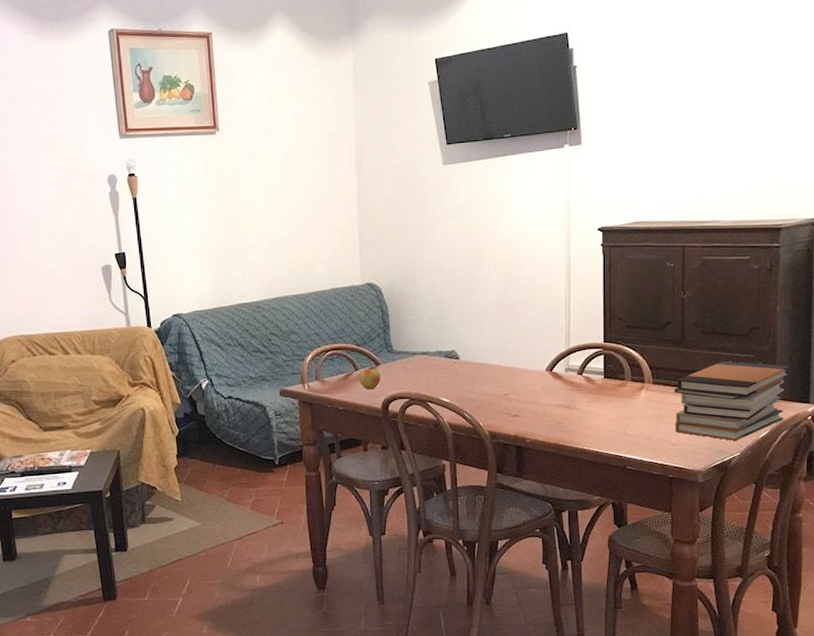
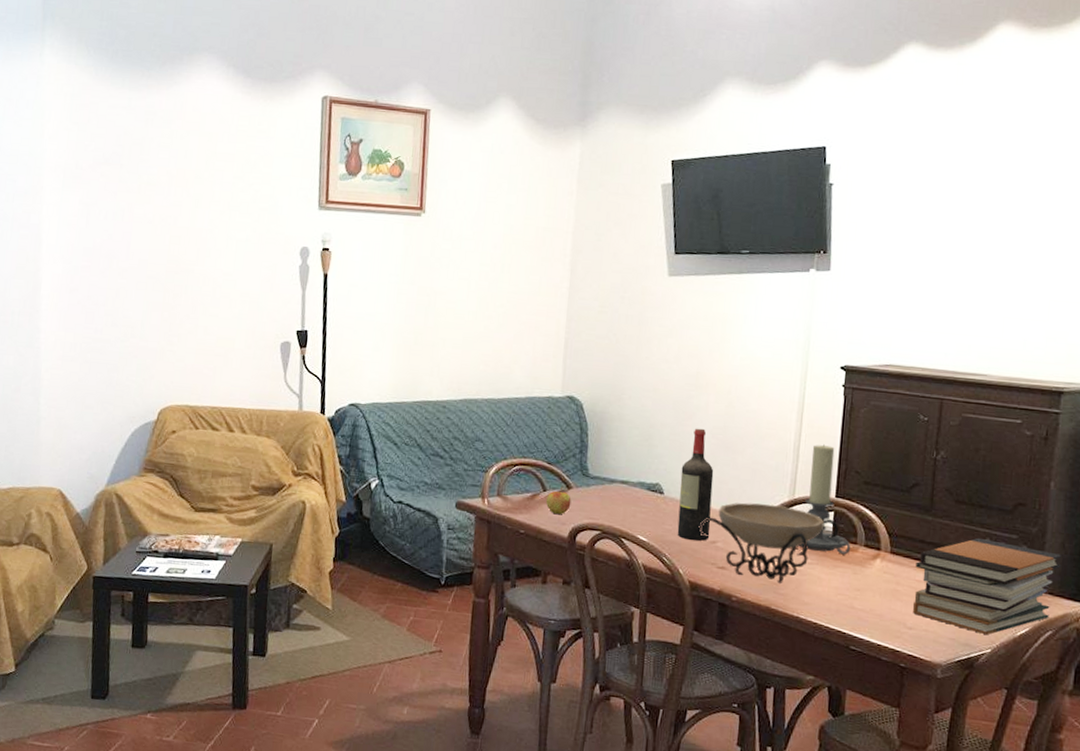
wine bottle: none [472,297,502,396] -> present [677,428,714,541]
decorative bowl: none [492,356,609,423] -> present [698,502,839,584]
candle holder: none [577,298,620,391] -> present [799,444,851,555]

